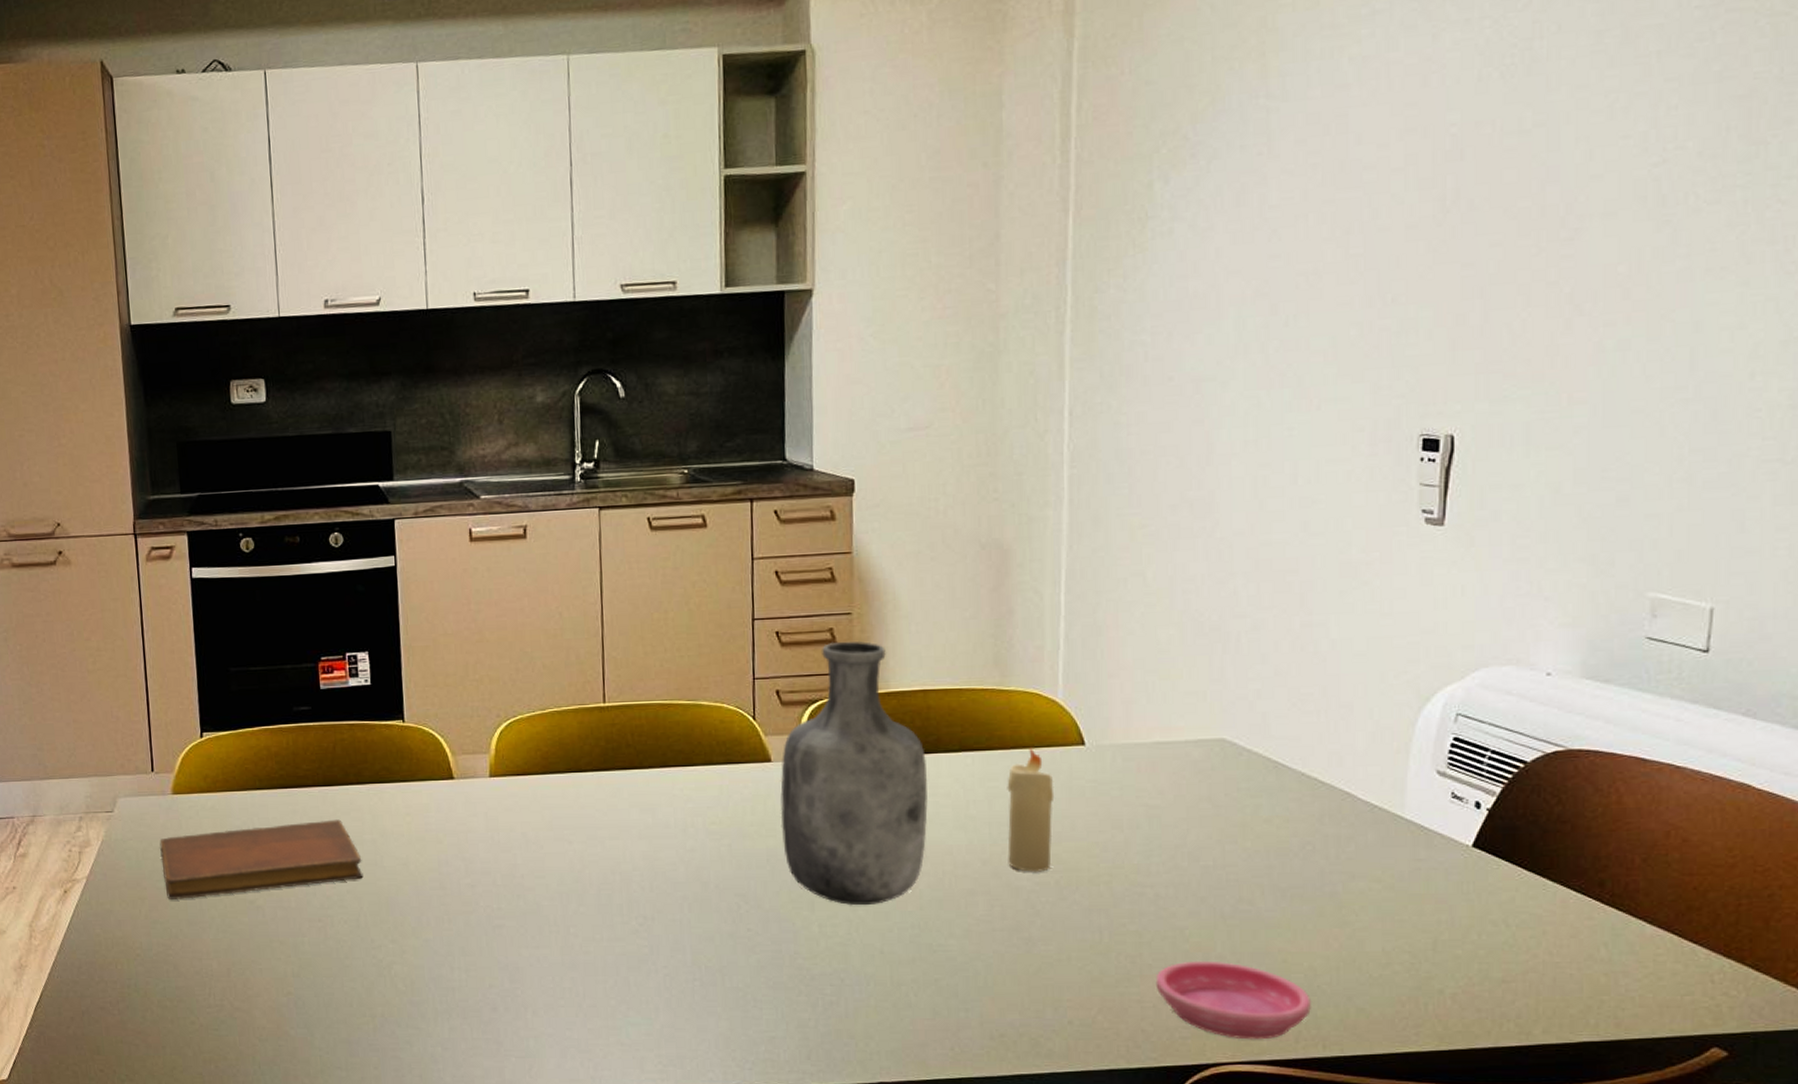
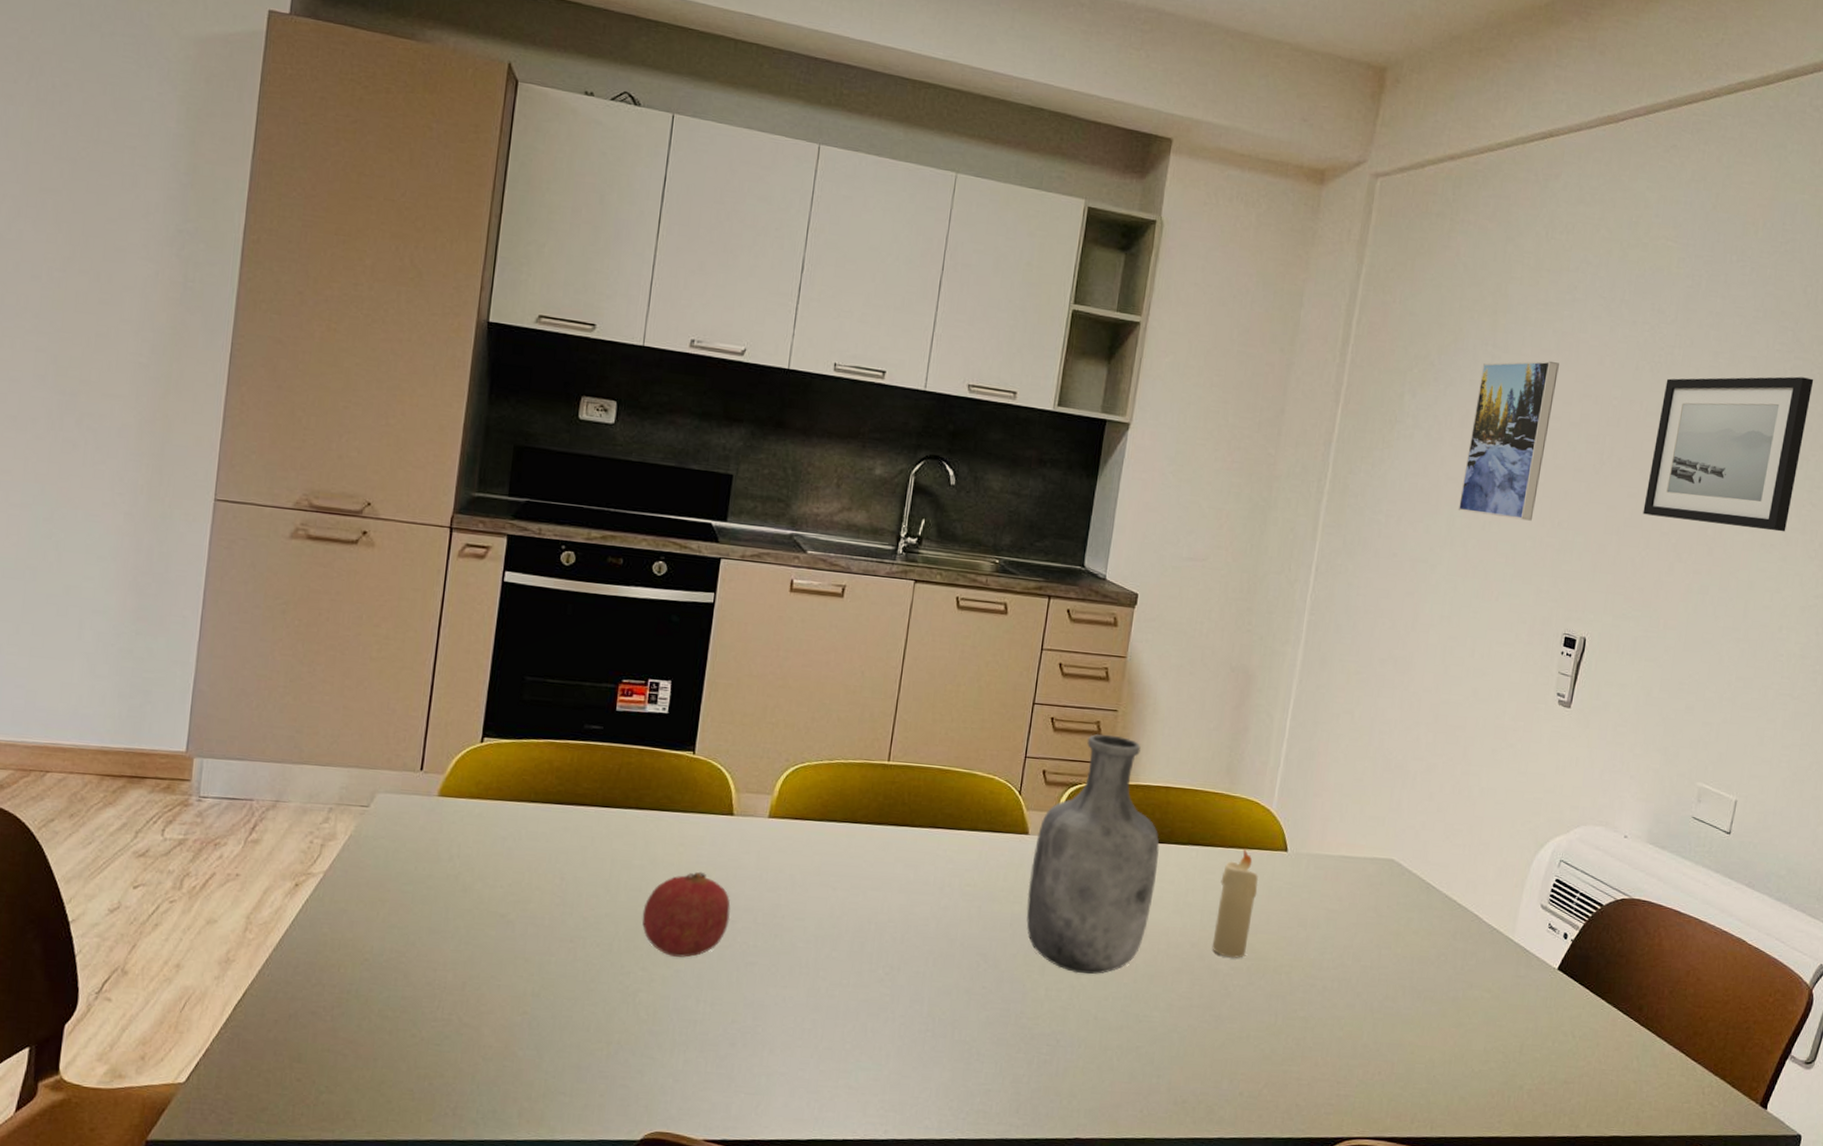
notebook: present [159,819,363,899] -> none [411,839,627,907]
fruit: none [382,839,470,927] -> present [642,871,731,958]
saucer: present [1155,961,1311,1040] -> none [1312,1047,1427,1119]
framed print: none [1247,97,1364,310] -> present [1457,360,1559,521]
wall art: none [1515,32,1762,265] -> present [1643,376,1814,532]

